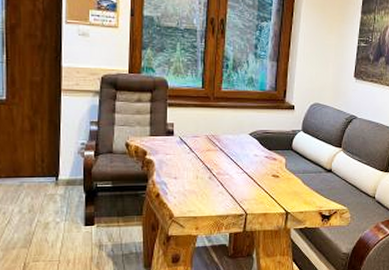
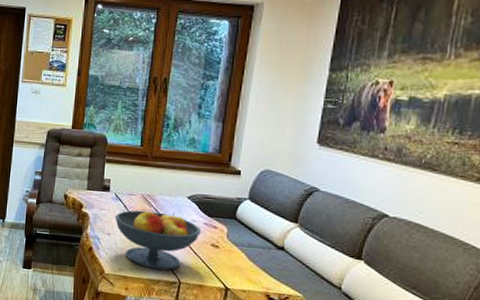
fruit bowl: none [180,150,262,206] -> present [114,210,201,271]

